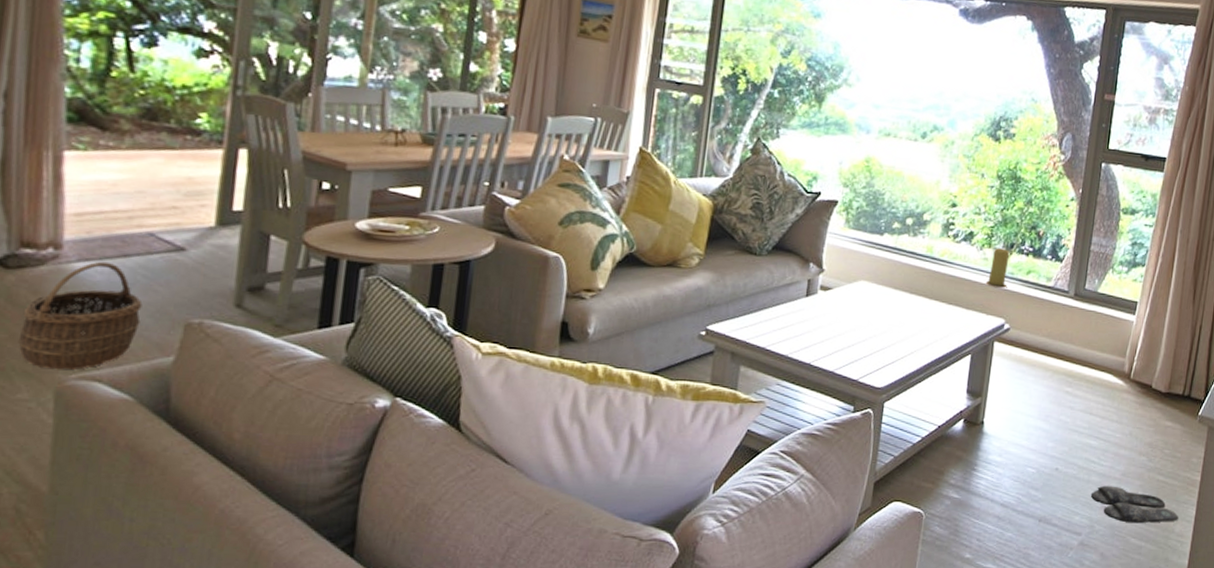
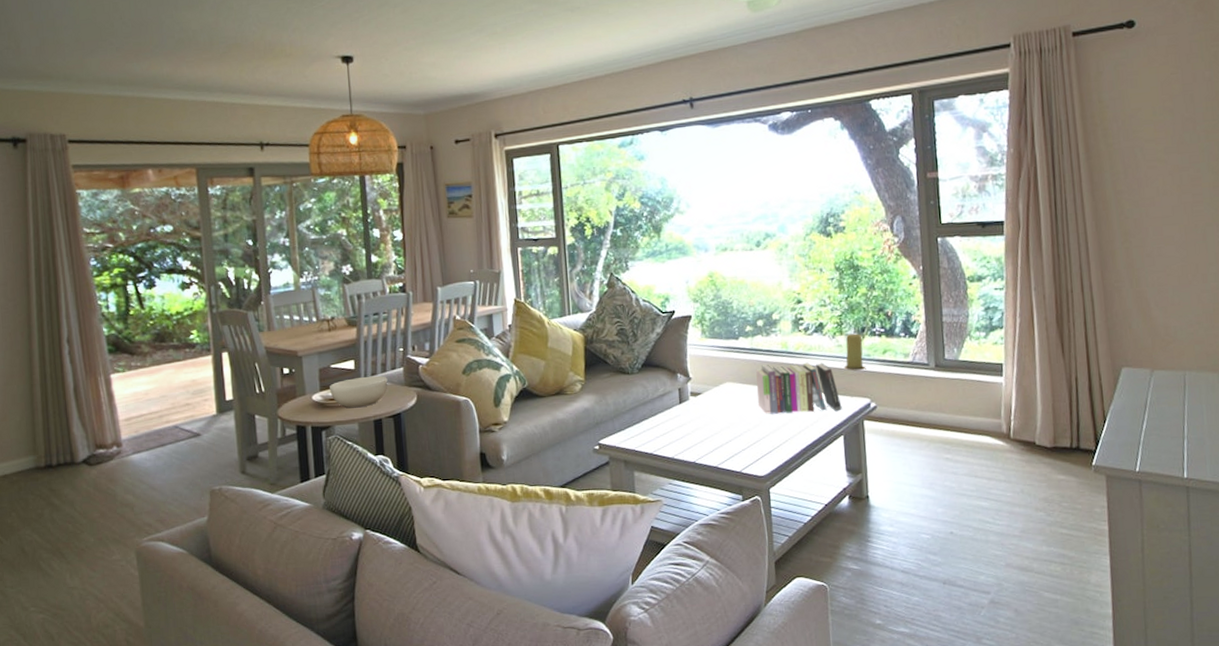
wicker basket: present [18,261,143,370] -> none [106,451,181,536]
bowl: none [381,209,462,246] -> present [330,375,388,408]
books: none [889,267,976,328] -> present [756,362,842,415]
slippers: present [1091,485,1179,524] -> none [993,543,1092,578]

